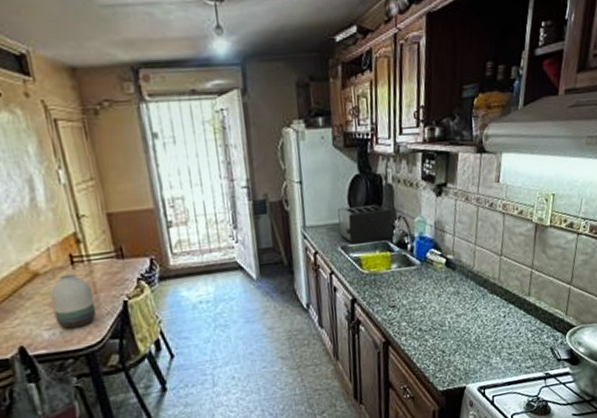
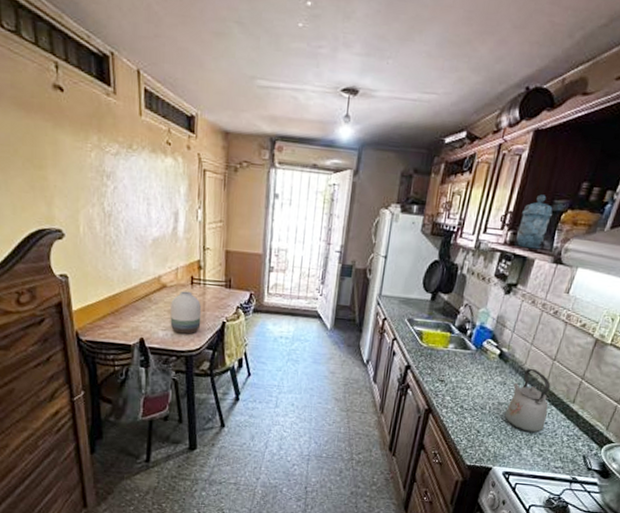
toaster: present [338,203,393,245] -> none [408,285,461,322]
canister: none [433,82,466,143] -> present [514,194,553,250]
kettle: none [465,269,507,339] -> present [504,368,551,433]

